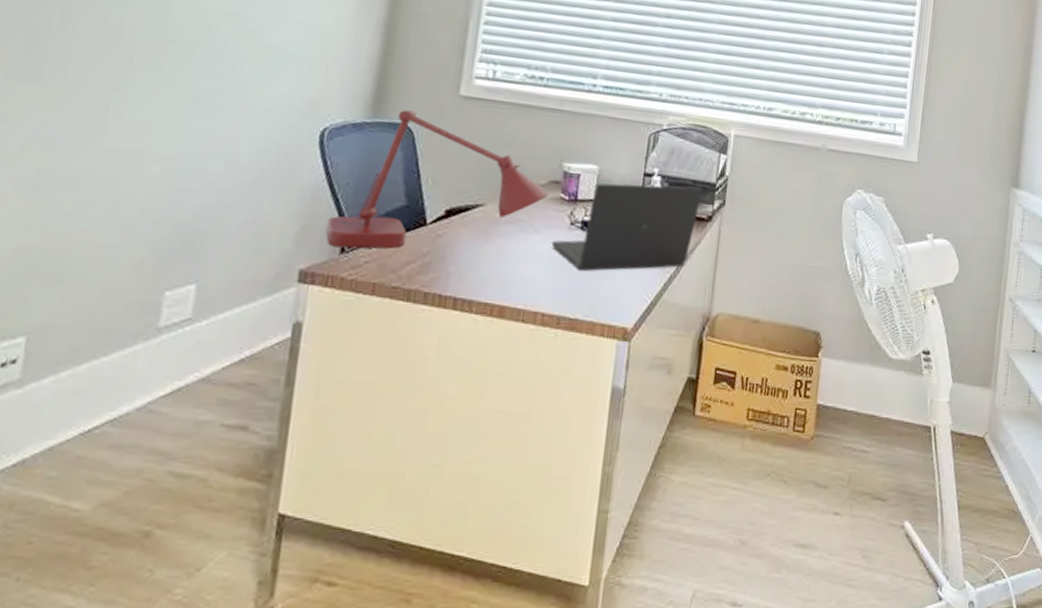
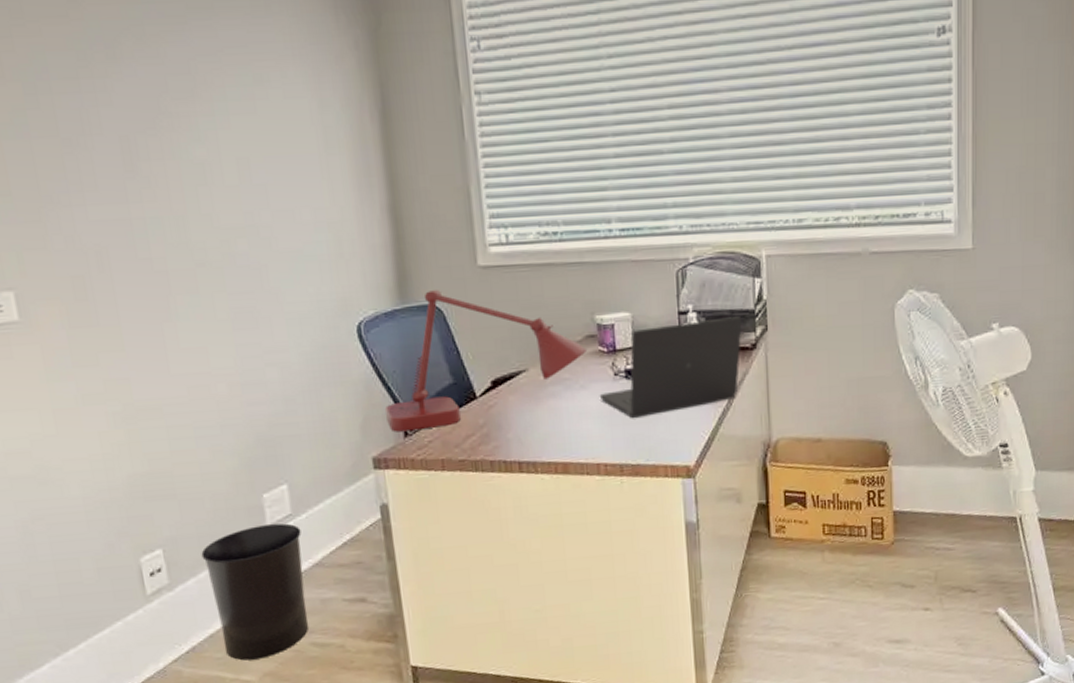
waste bin: none [61,326,197,484] -> present [201,523,309,661]

